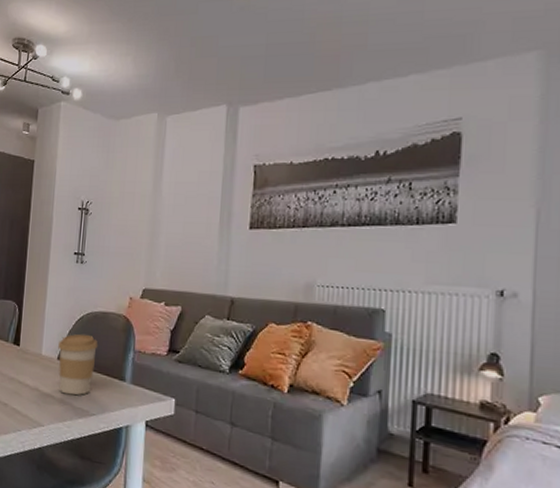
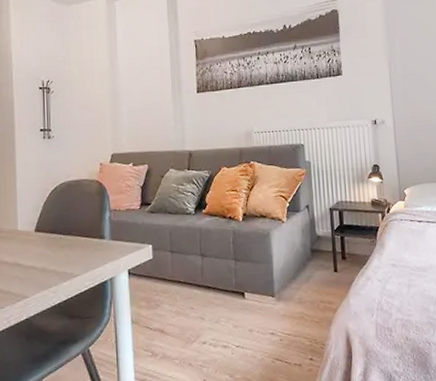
coffee cup: present [58,334,98,396] -> none [34,203,75,263]

